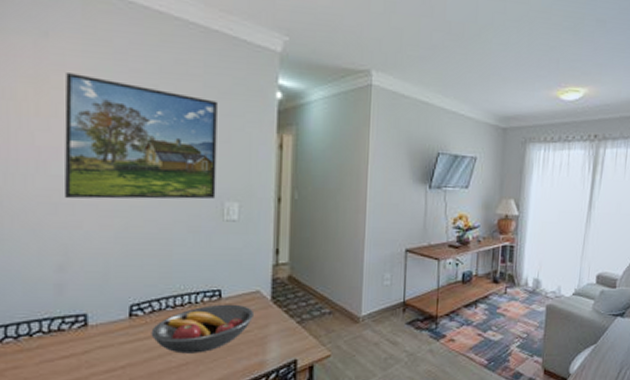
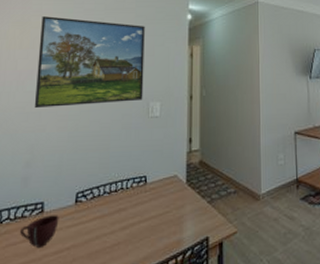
mug: none [56,329,109,367] -> present [19,215,59,249]
fruit bowl: present [151,304,255,354] -> none [91,188,173,235]

